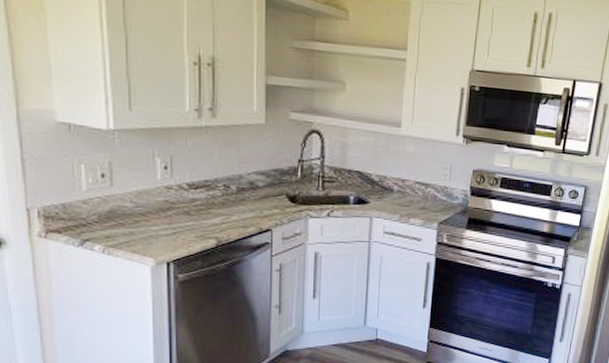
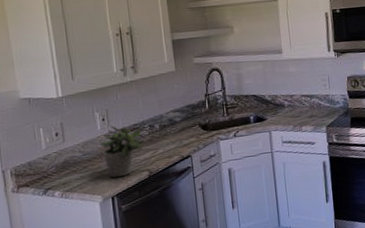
potted plant: none [157,177,214,241] -> present [99,126,144,178]

